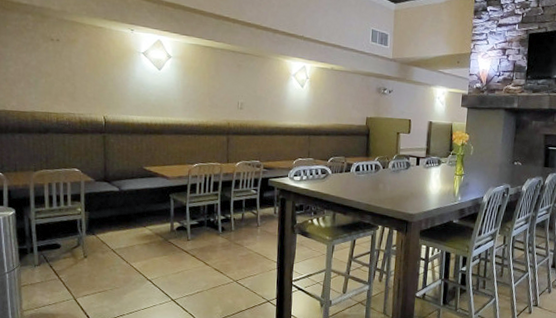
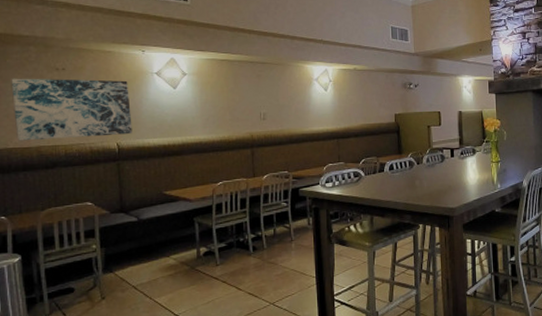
wall art: none [10,44,119,110] -> present [11,78,132,141]

